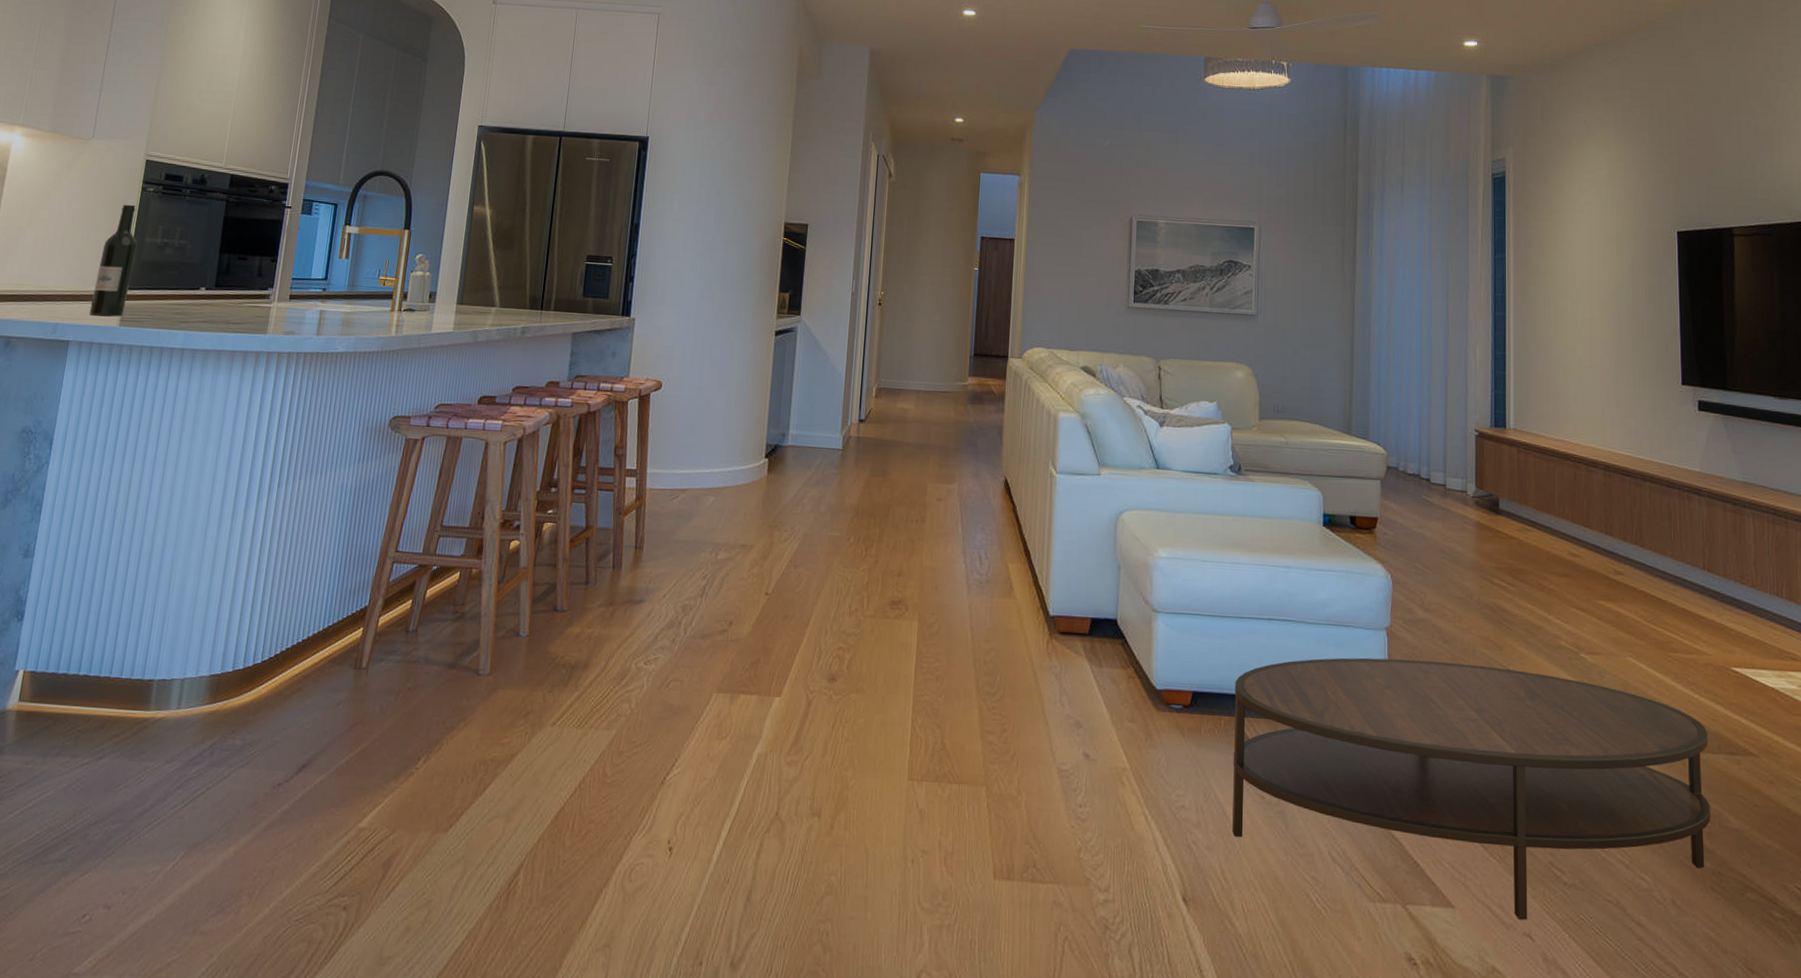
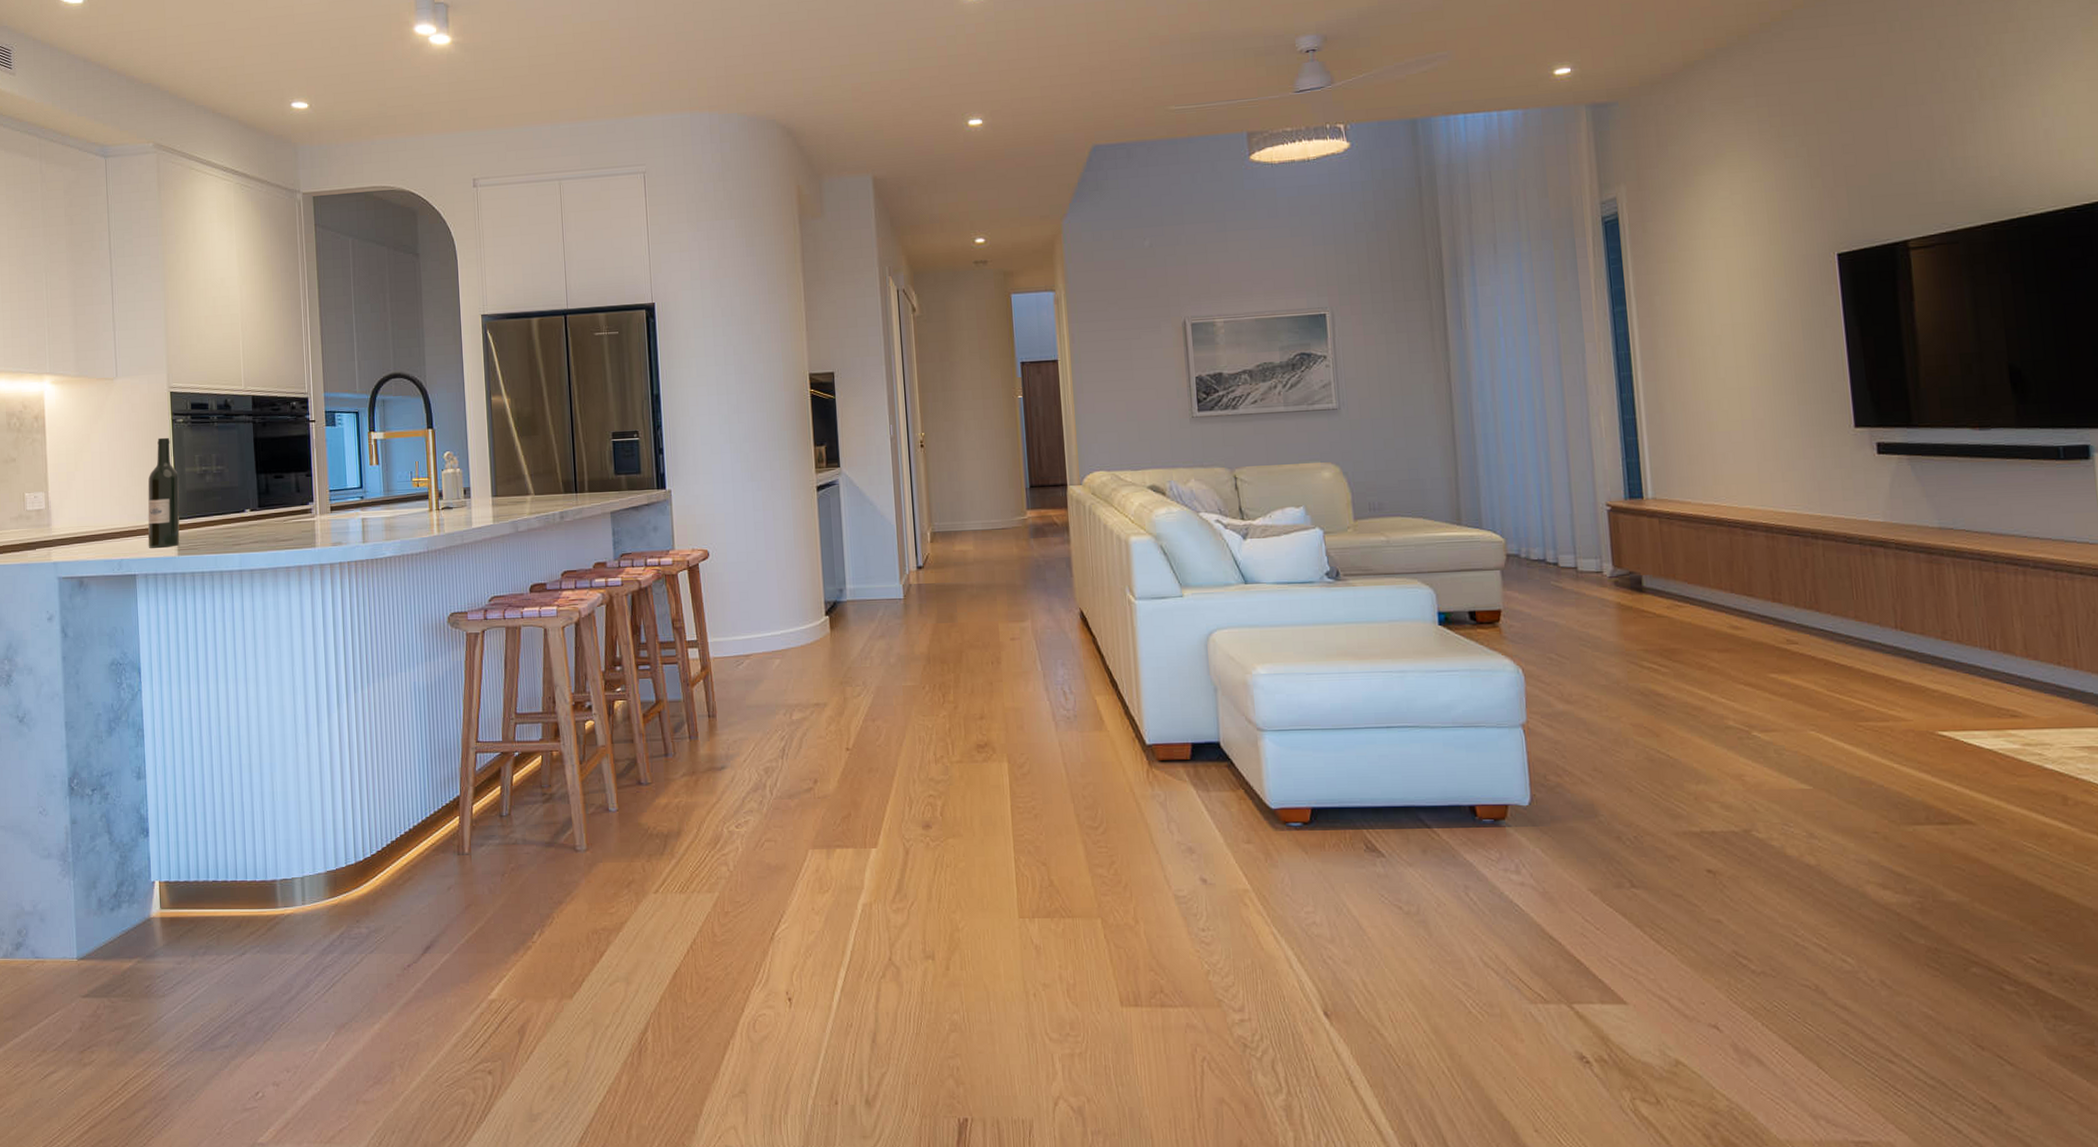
coffee table: present [1232,657,1711,920] -> none [1356,754,1922,1011]

